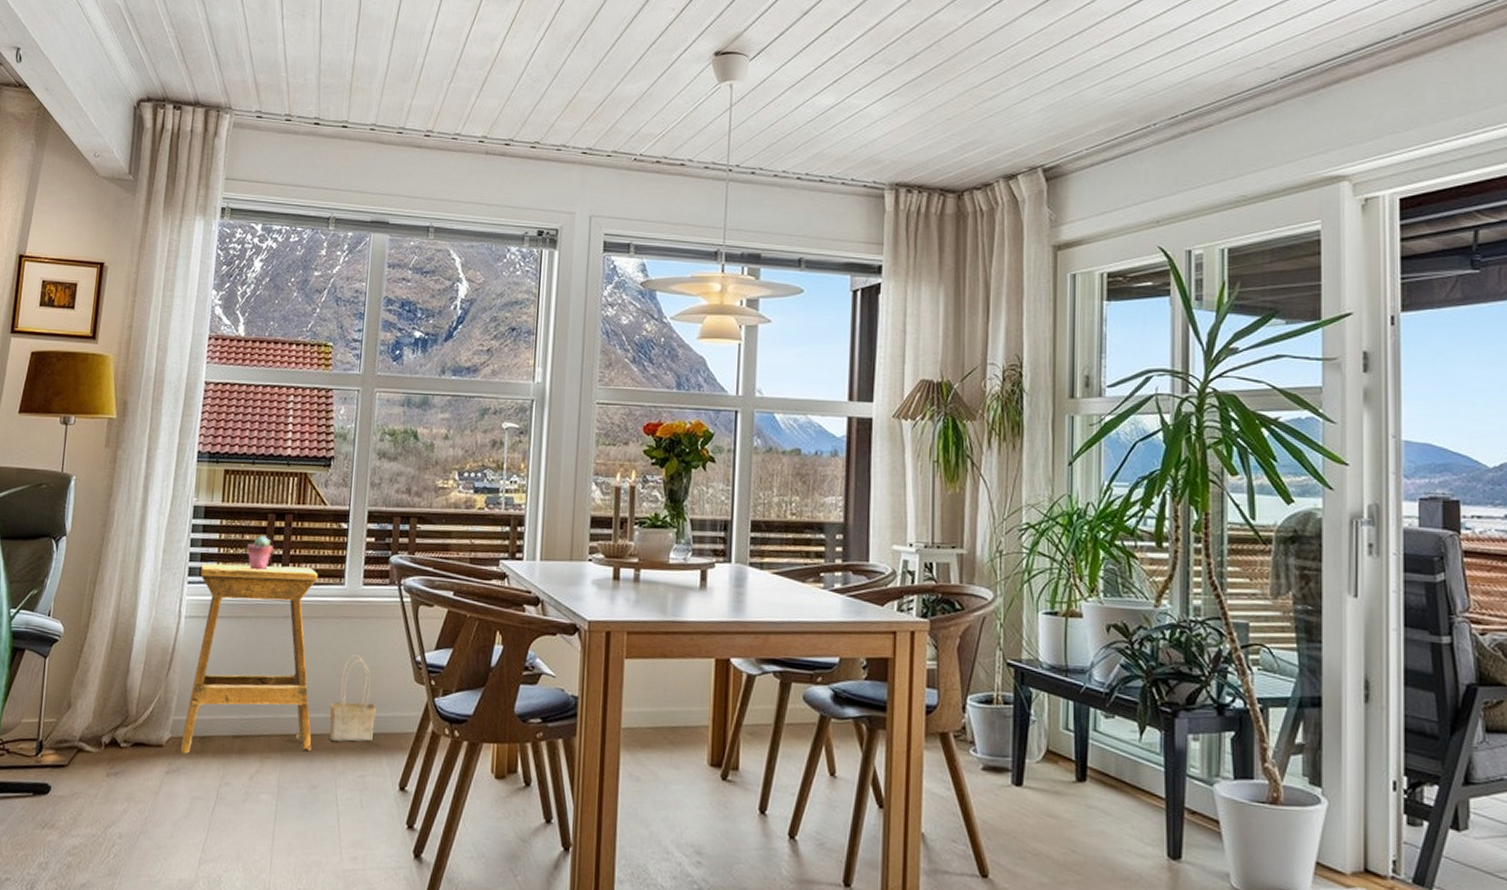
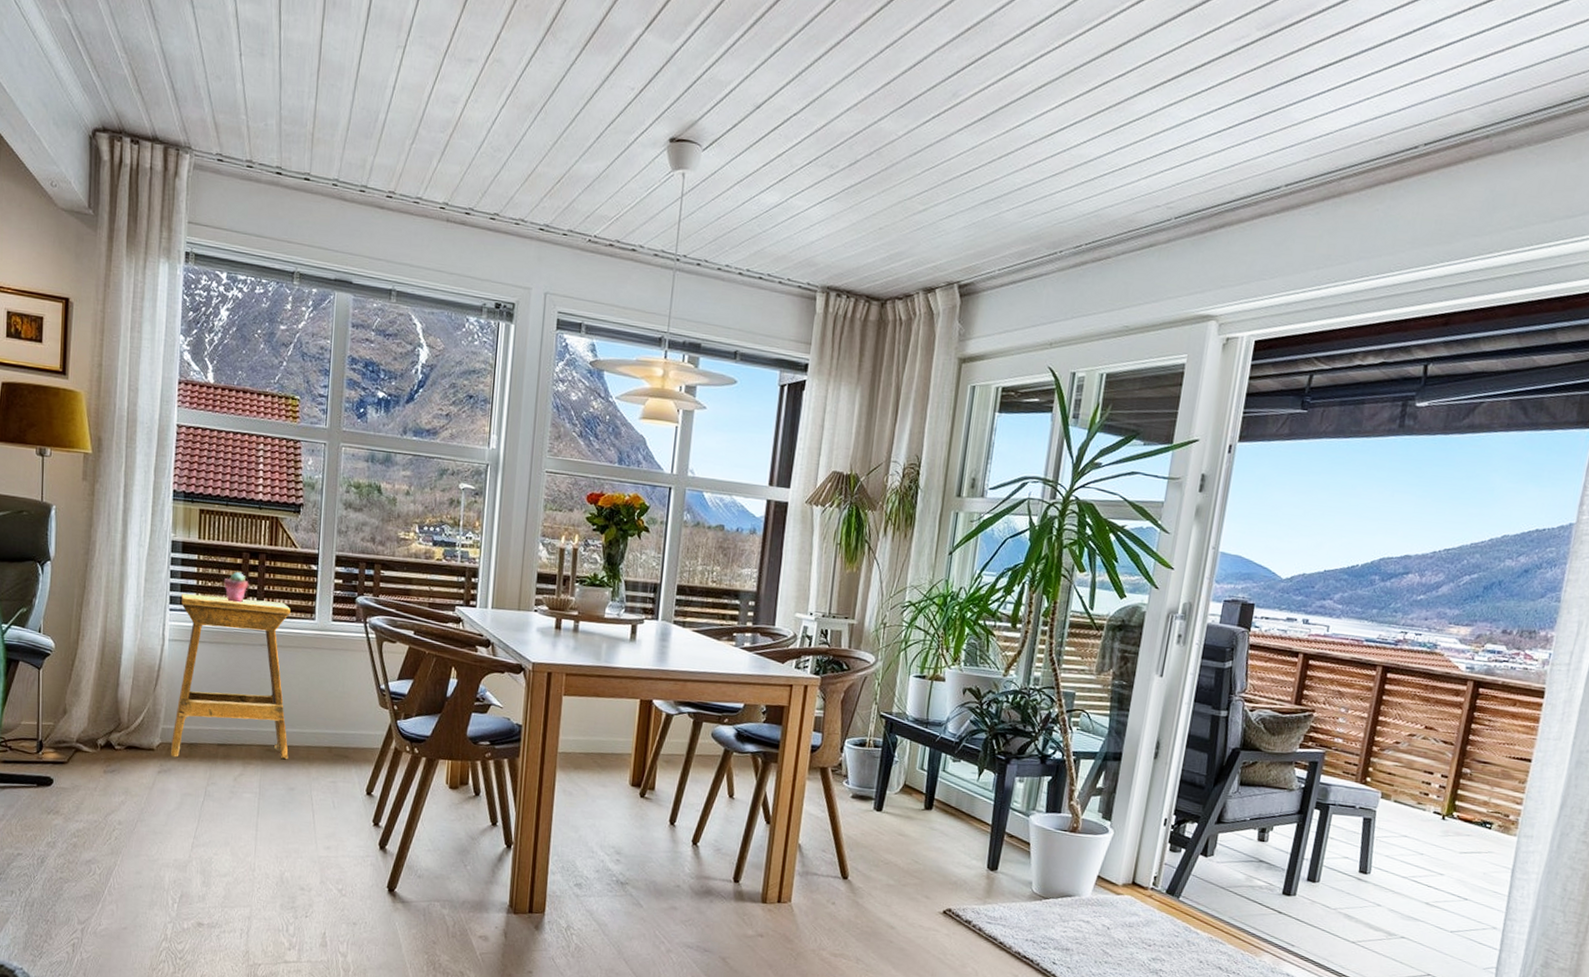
basket: present [329,655,376,742] -> none [304,680,346,754]

